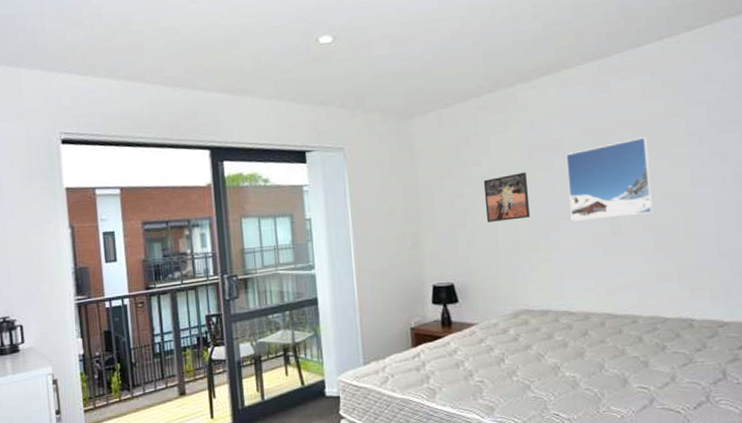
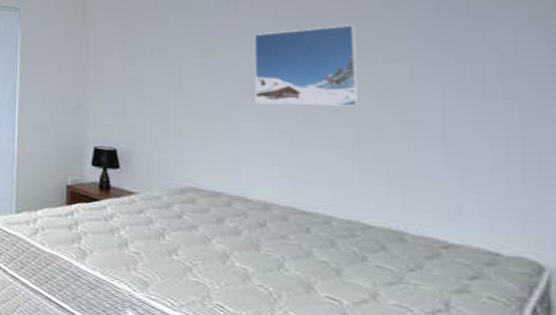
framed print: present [483,172,531,222] -> none [158,48,208,95]

